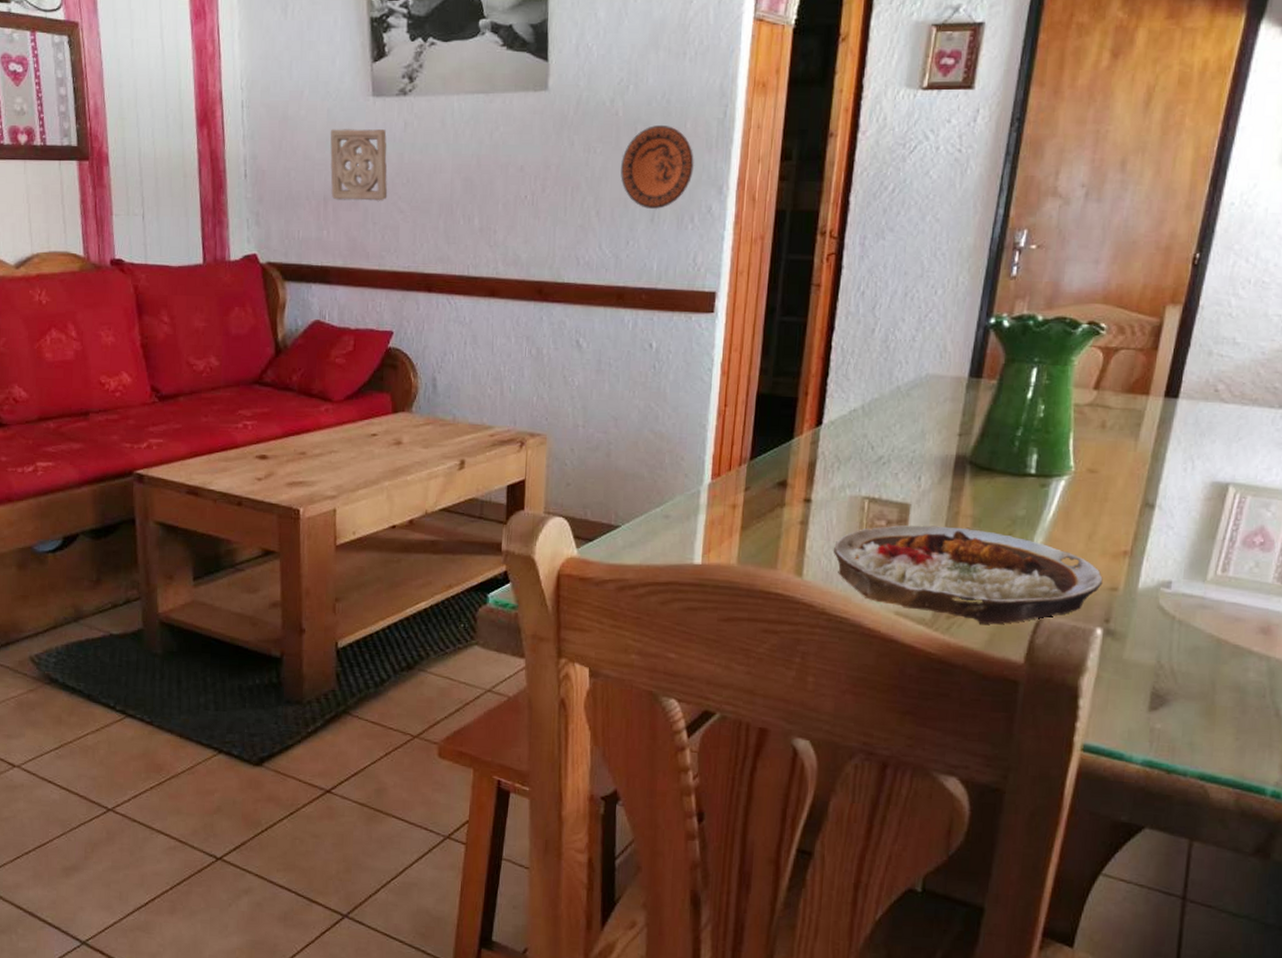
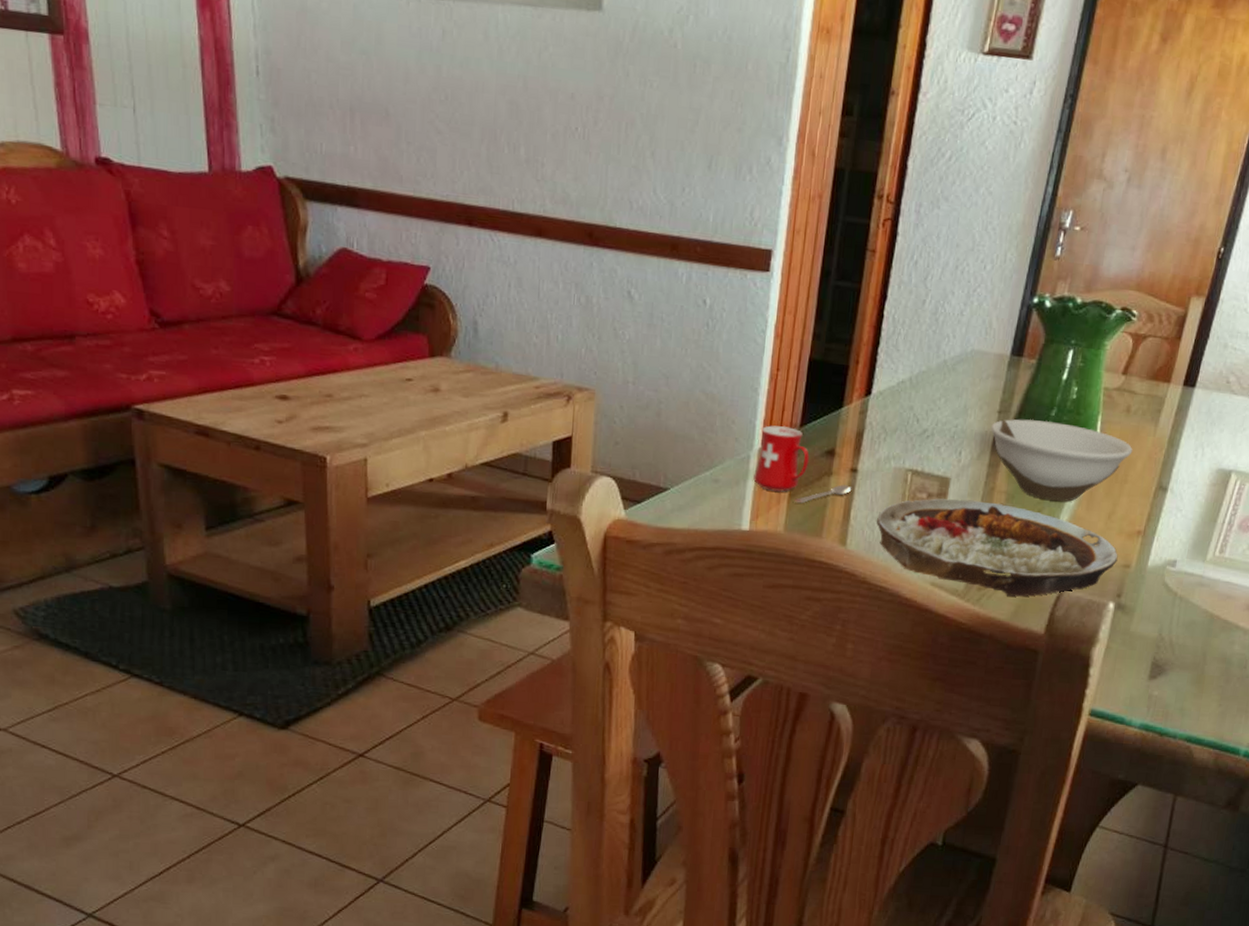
wall ornament: present [330,129,388,202] -> none [356,28,424,119]
decorative plate: present [620,124,695,210] -> none [677,63,755,157]
mug: none [704,459,806,536] -> present [753,425,852,504]
bowl: none [952,440,1112,524] -> present [991,419,1133,502]

